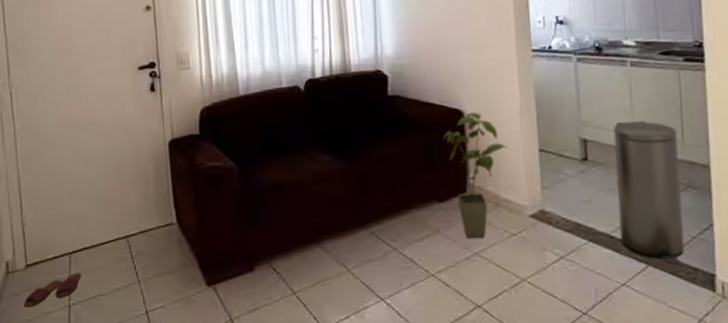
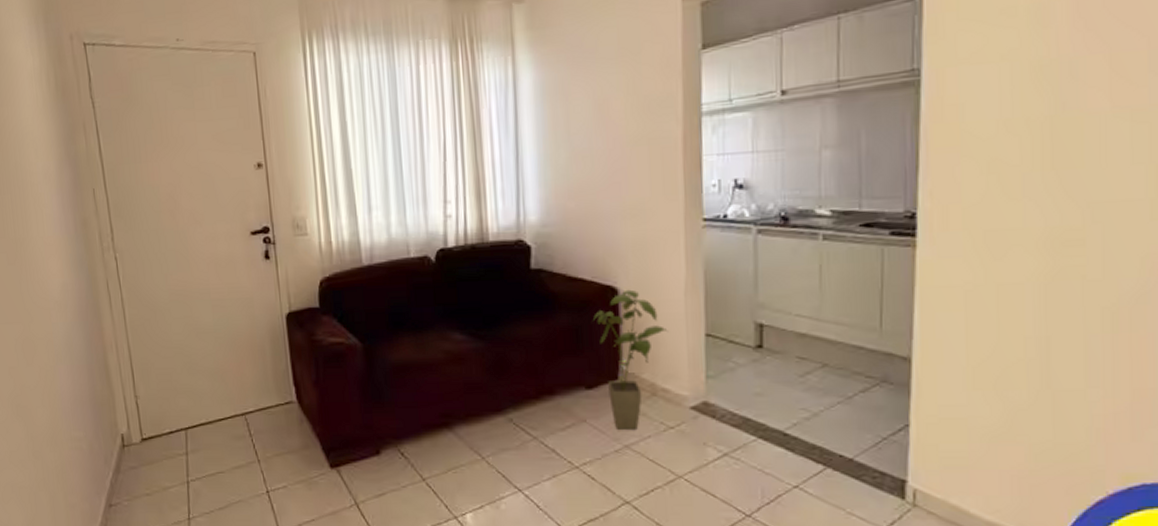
slippers: present [23,273,81,308] -> none [141,449,198,482]
pedal bin: present [612,121,685,262] -> none [795,305,875,465]

